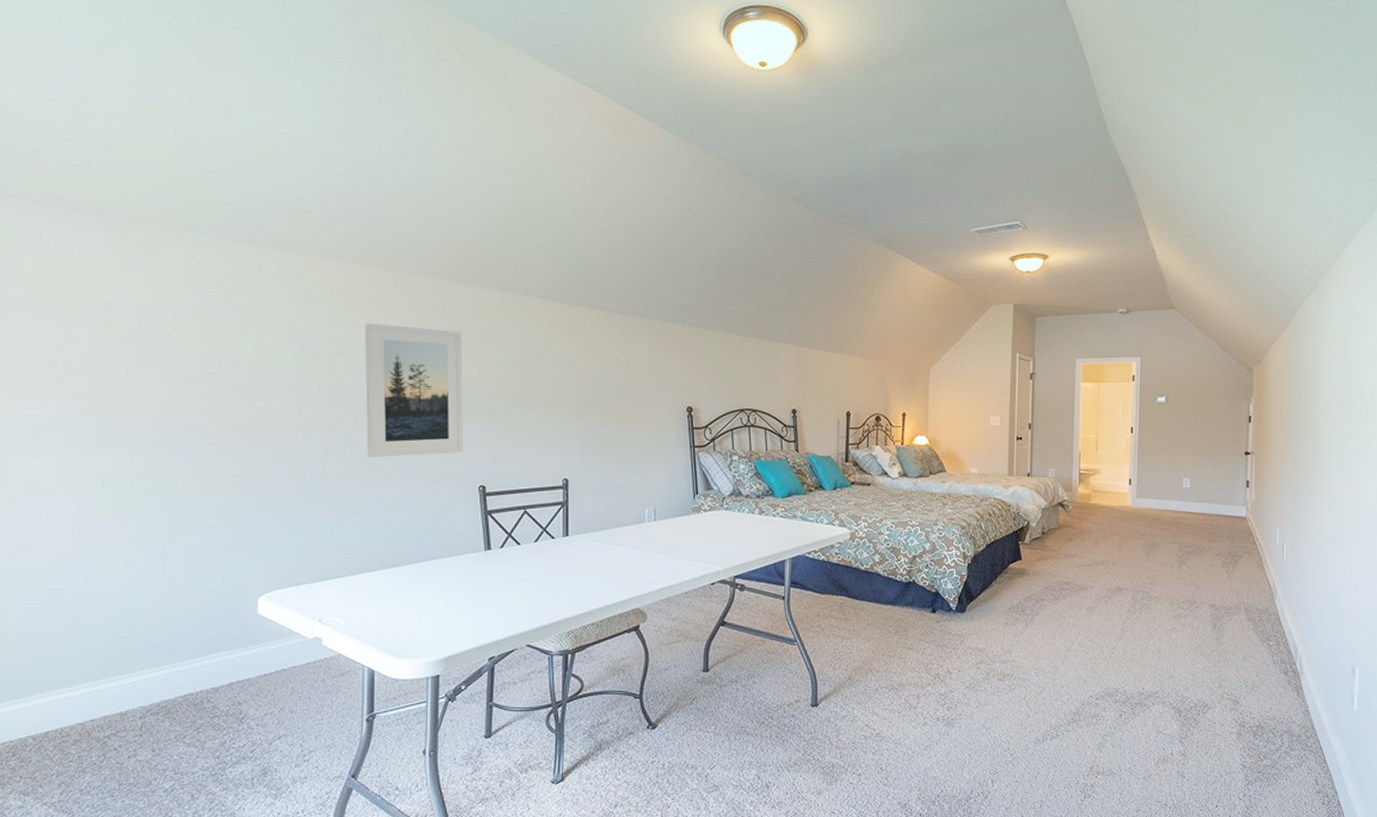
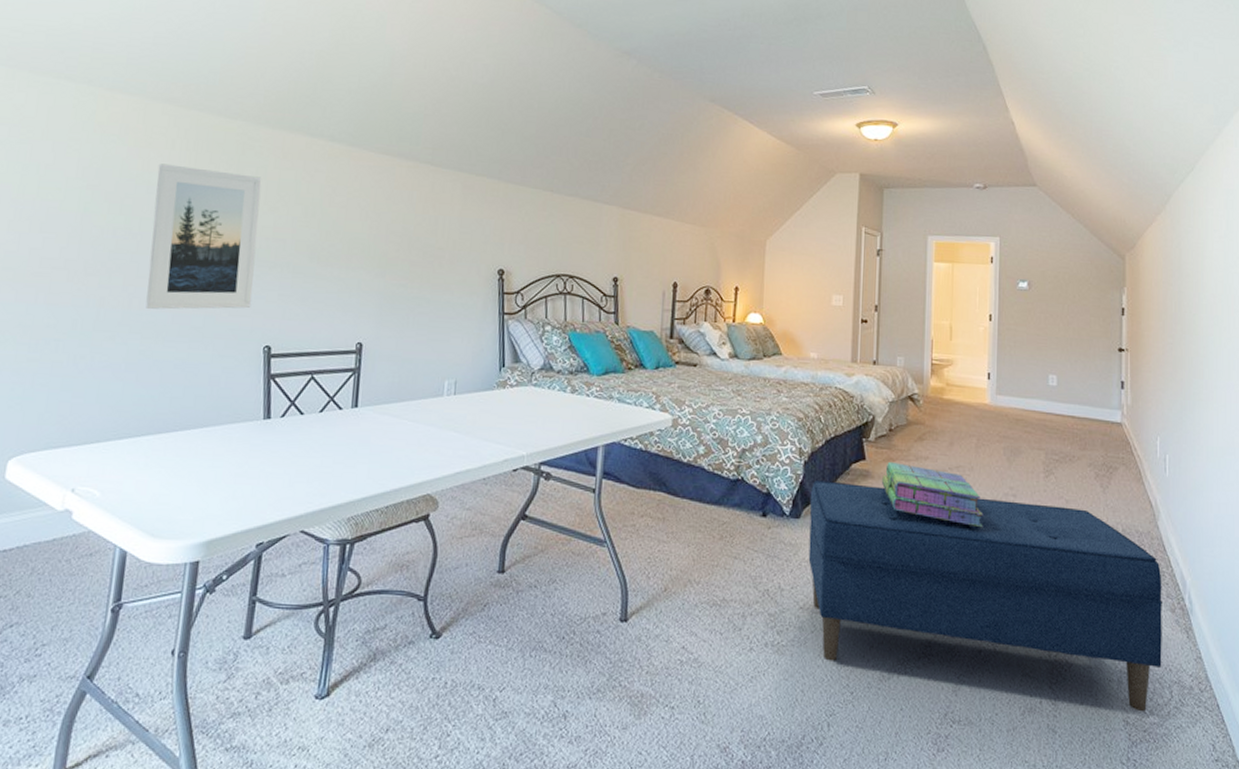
bench: none [973,579,1278,757] -> present [808,480,1164,712]
stack of books: none [1035,560,1125,613] -> present [881,461,984,528]

